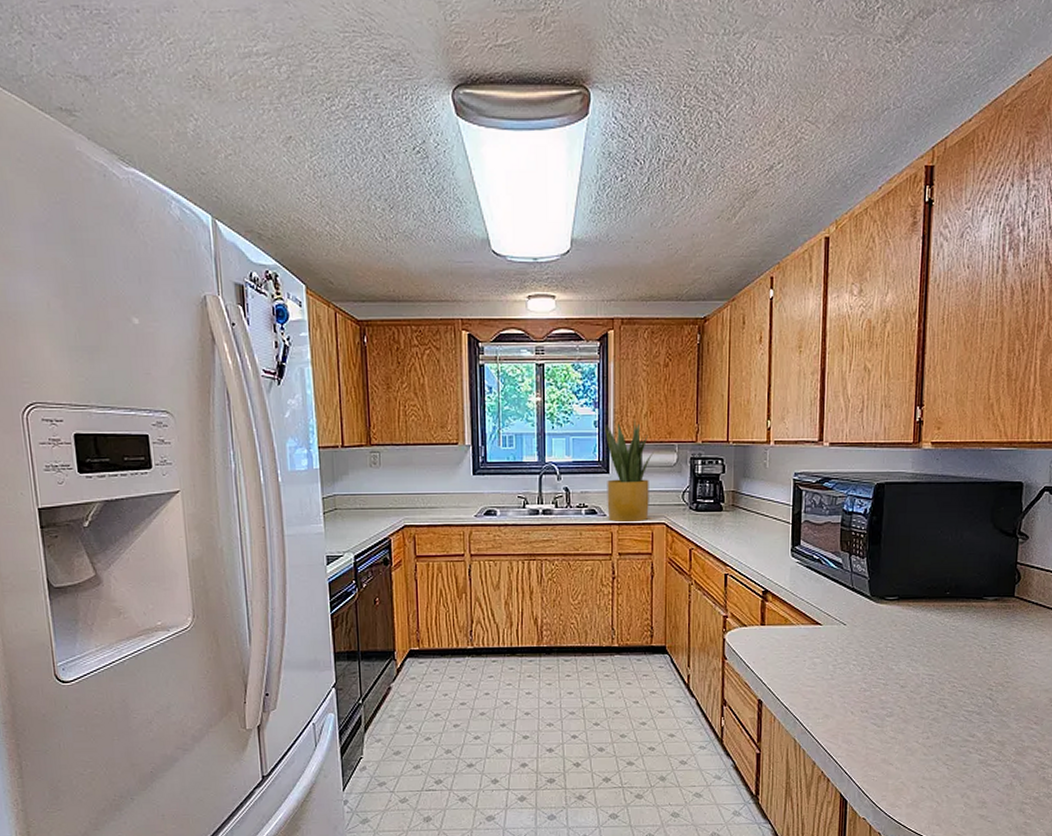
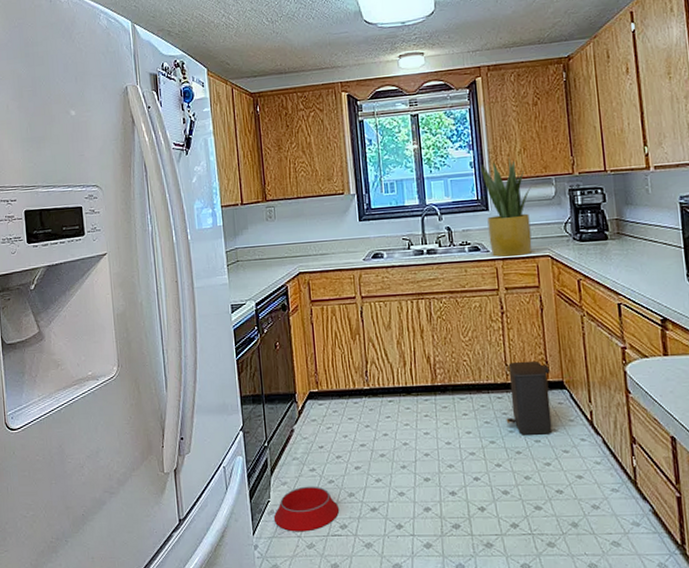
pet bowl: none [365,743,435,787] -> present [273,486,340,532]
pedal bin: none [607,626,654,696] -> present [506,360,553,435]

